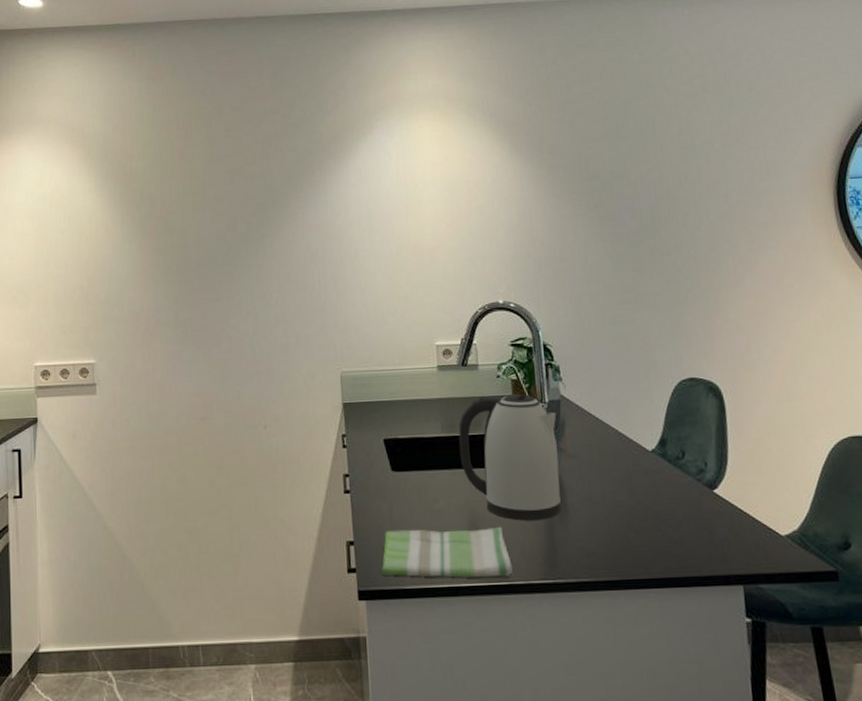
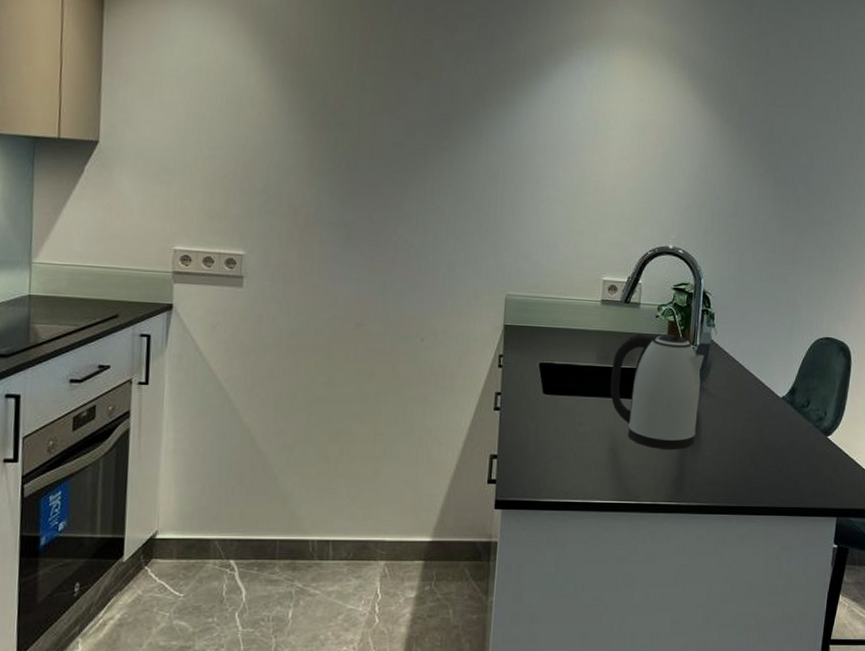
dish towel: present [381,526,513,578] -> none [520,447,643,497]

